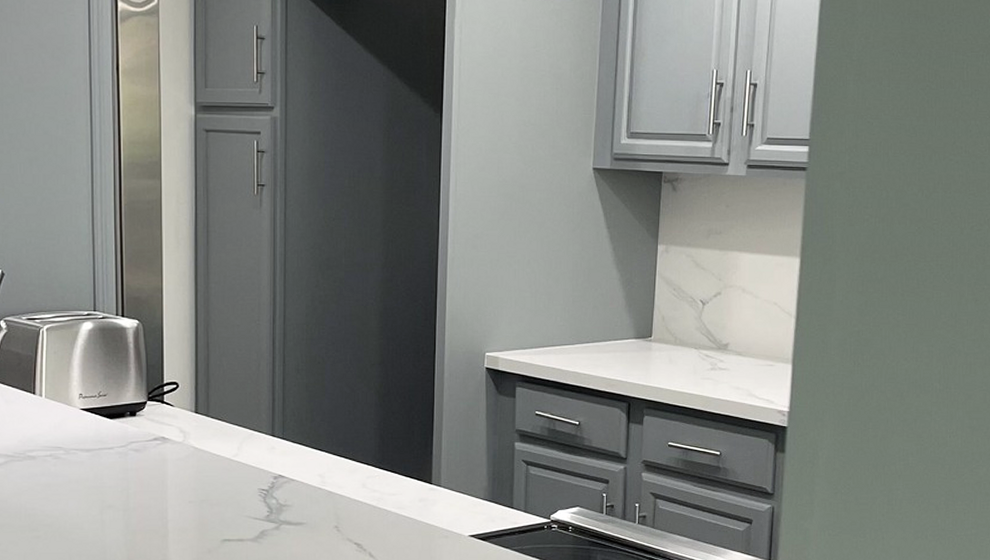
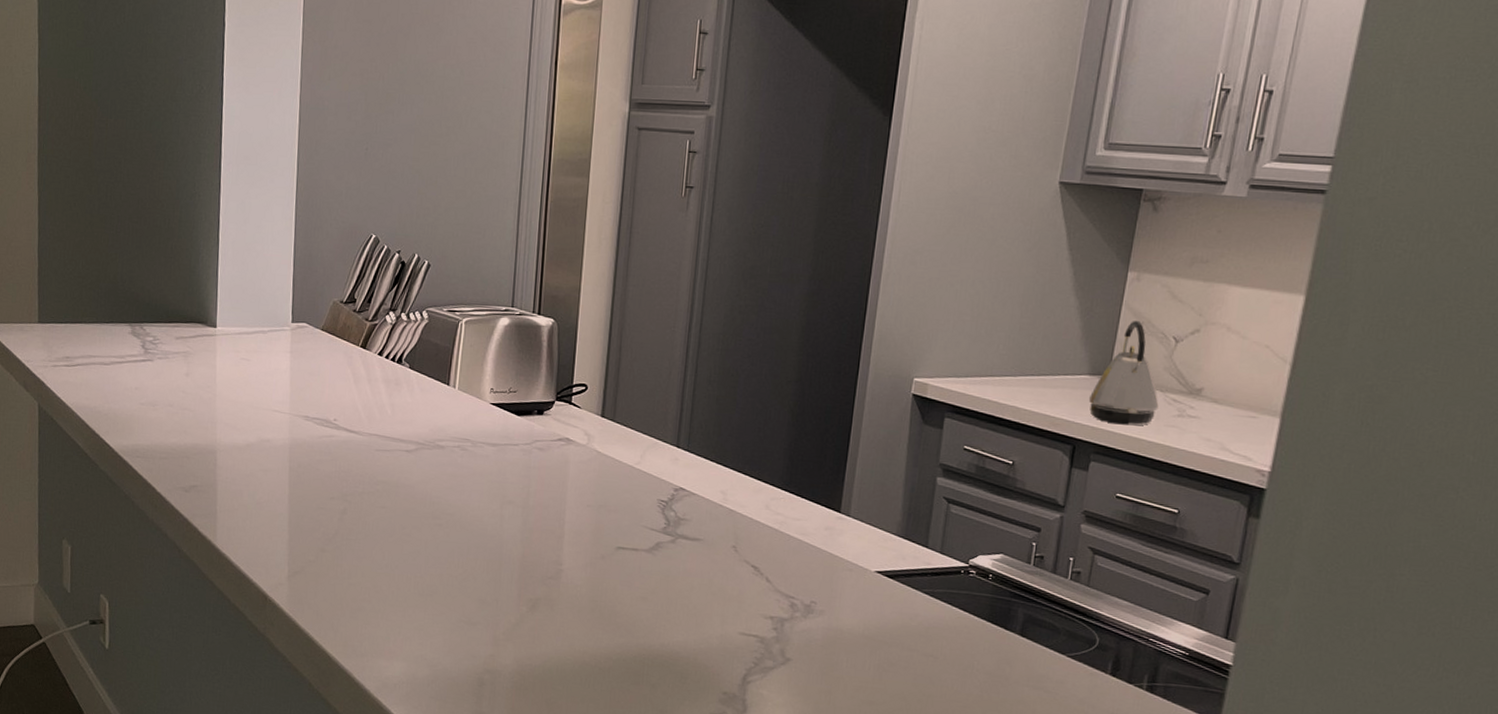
kettle: none [637,288,695,381] -> present [1088,321,1159,426]

